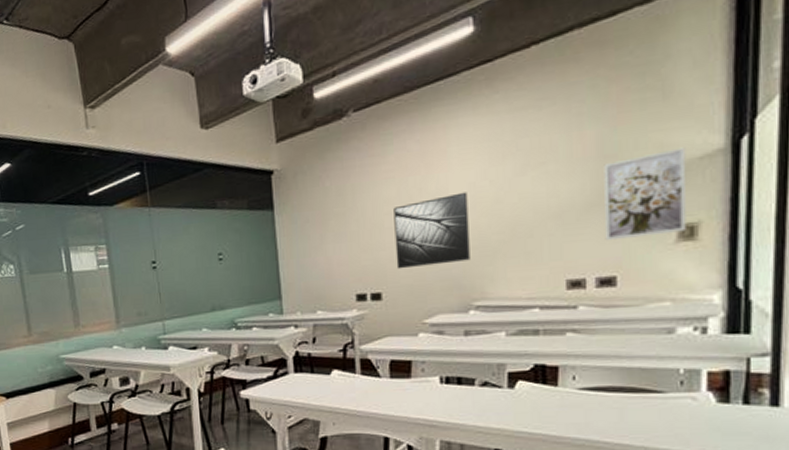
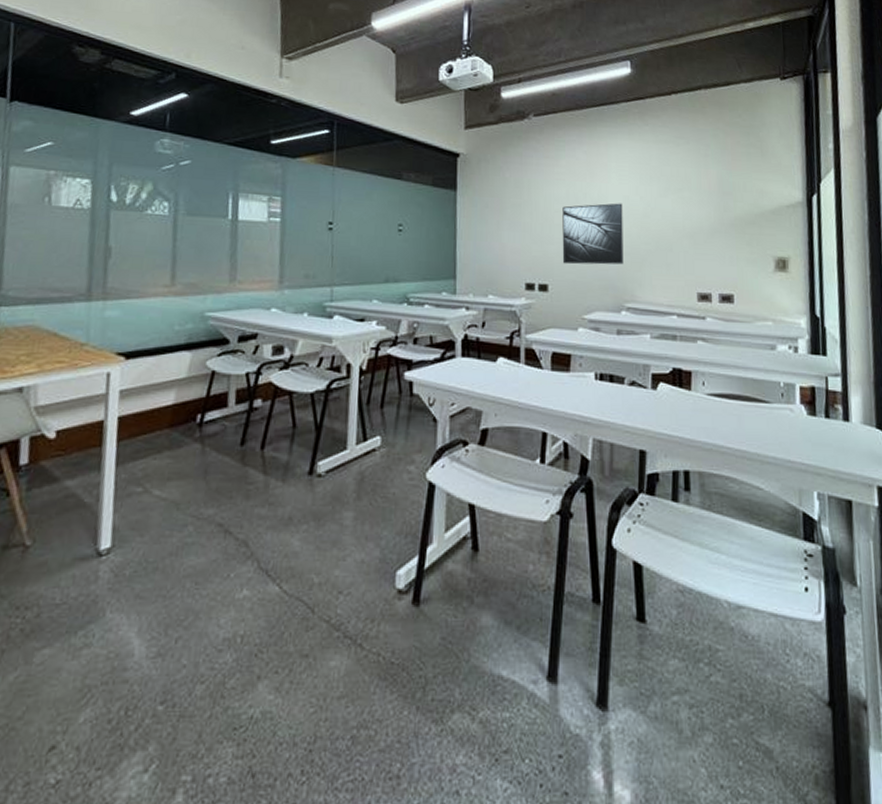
wall art: present [604,147,687,241] -> none [723,196,781,264]

